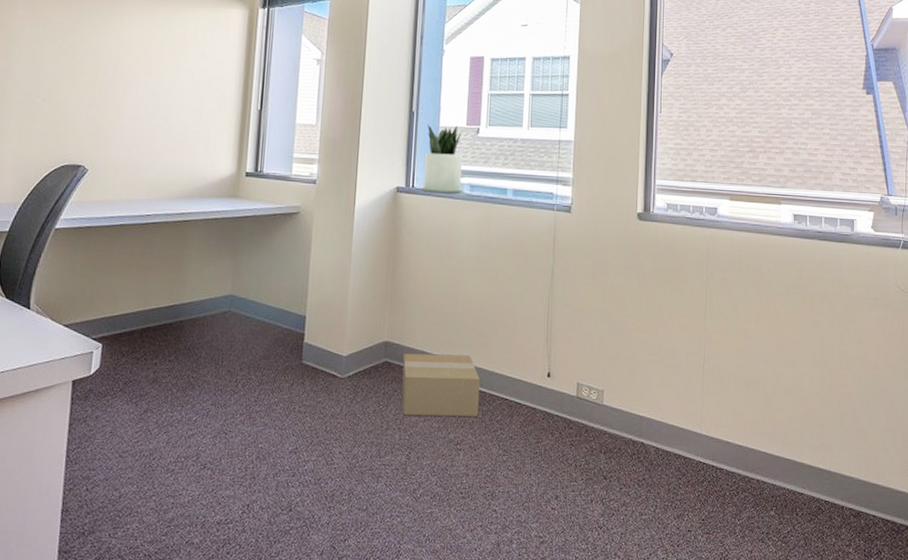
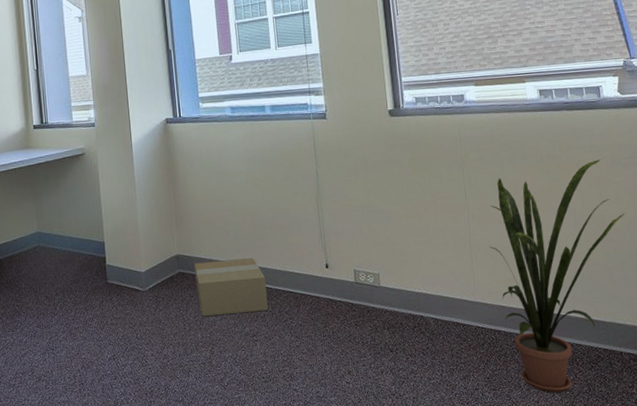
planter: present [419,125,464,195] -> none [185,56,226,120]
house plant: none [723,296,864,544] -> present [489,159,625,393]

